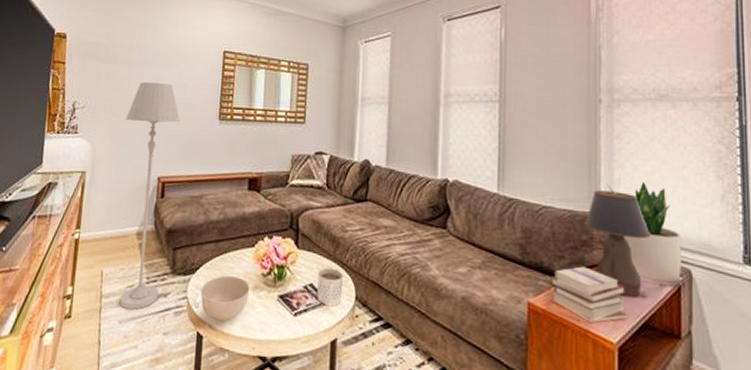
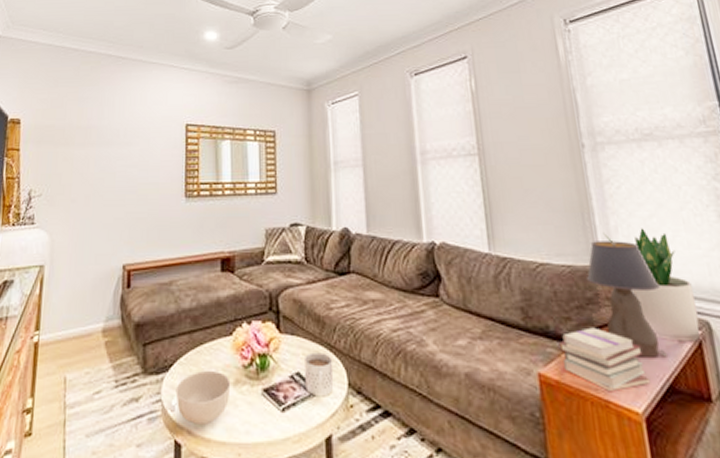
floor lamp: present [119,82,180,310] -> none [85,163,144,421]

